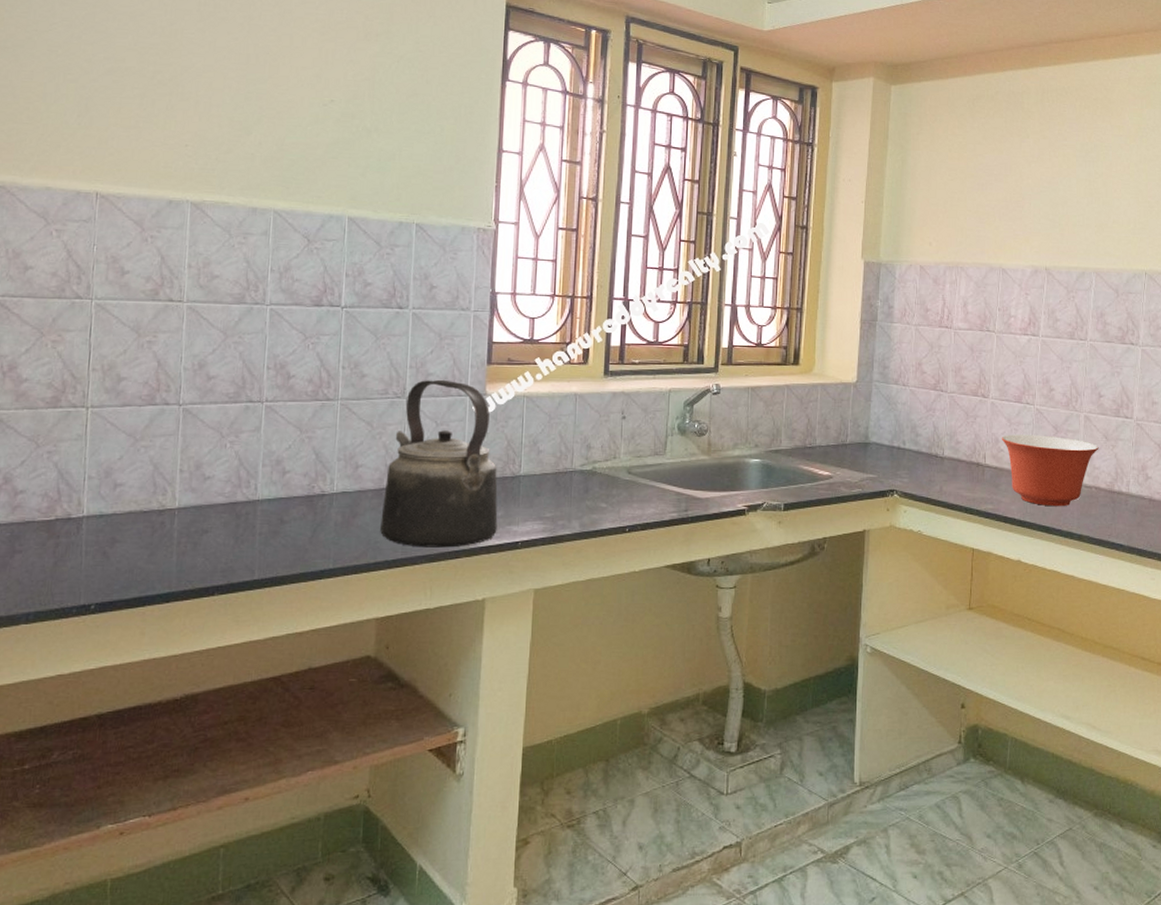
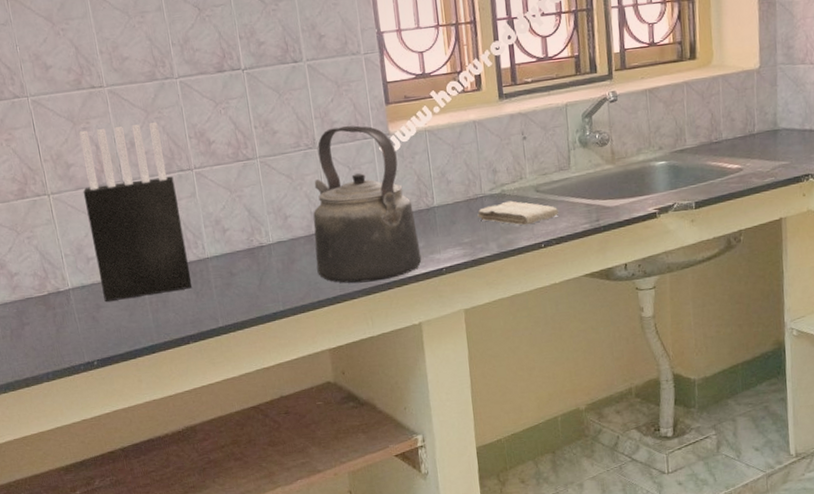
knife block: none [123,344,239,537] -> present [79,122,192,303]
washcloth: none [564,479,649,507] -> present [477,200,559,226]

